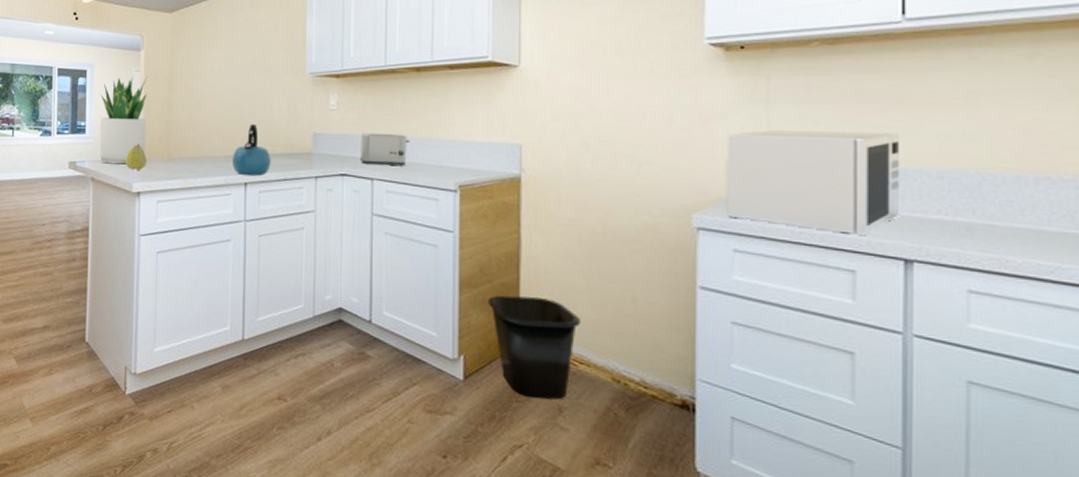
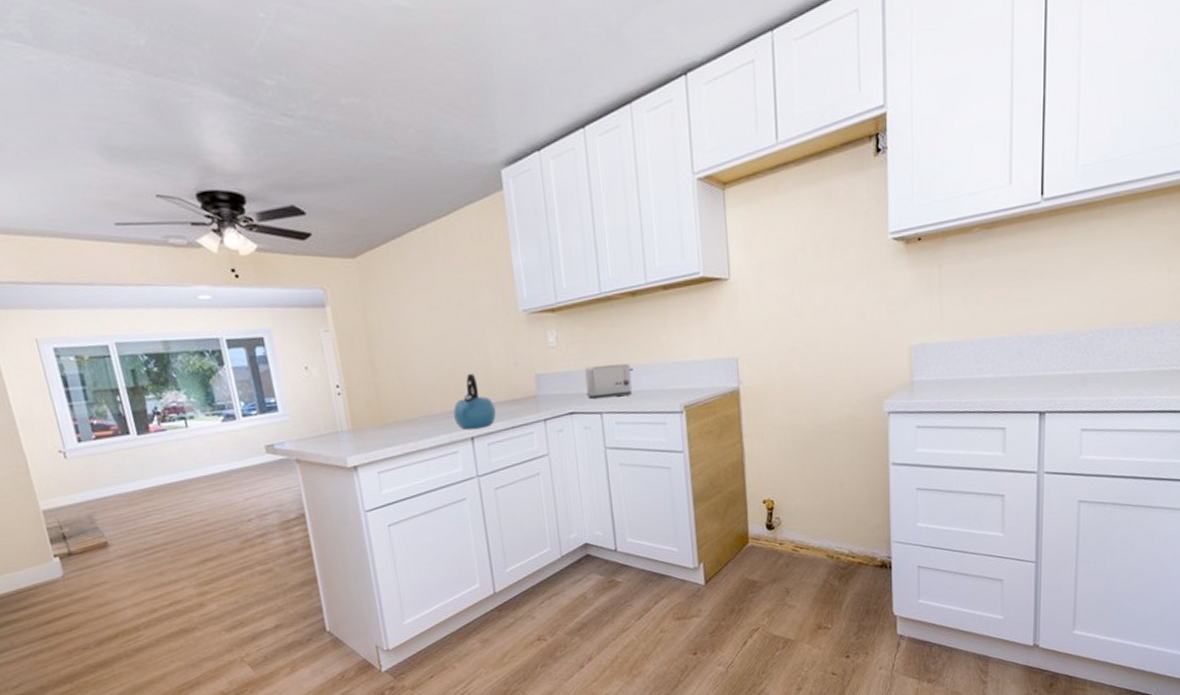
planter: present [99,74,148,165] -> none [287,335,353,442]
fruit: present [125,143,147,170] -> none [332,412,358,444]
waste bin: present [488,295,580,400] -> none [719,497,799,587]
microwave: present [726,130,900,236] -> none [909,305,1038,399]

